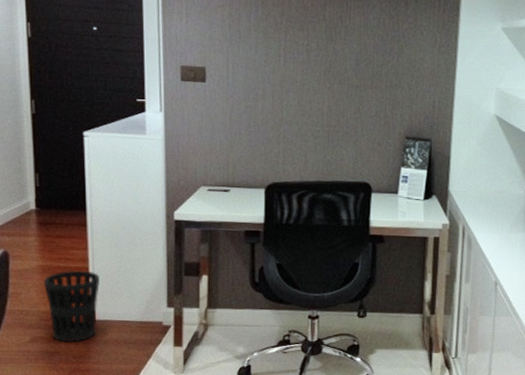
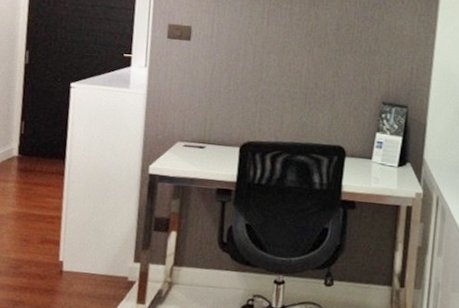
wastebasket: present [44,270,100,342] -> none [17,218,71,292]

